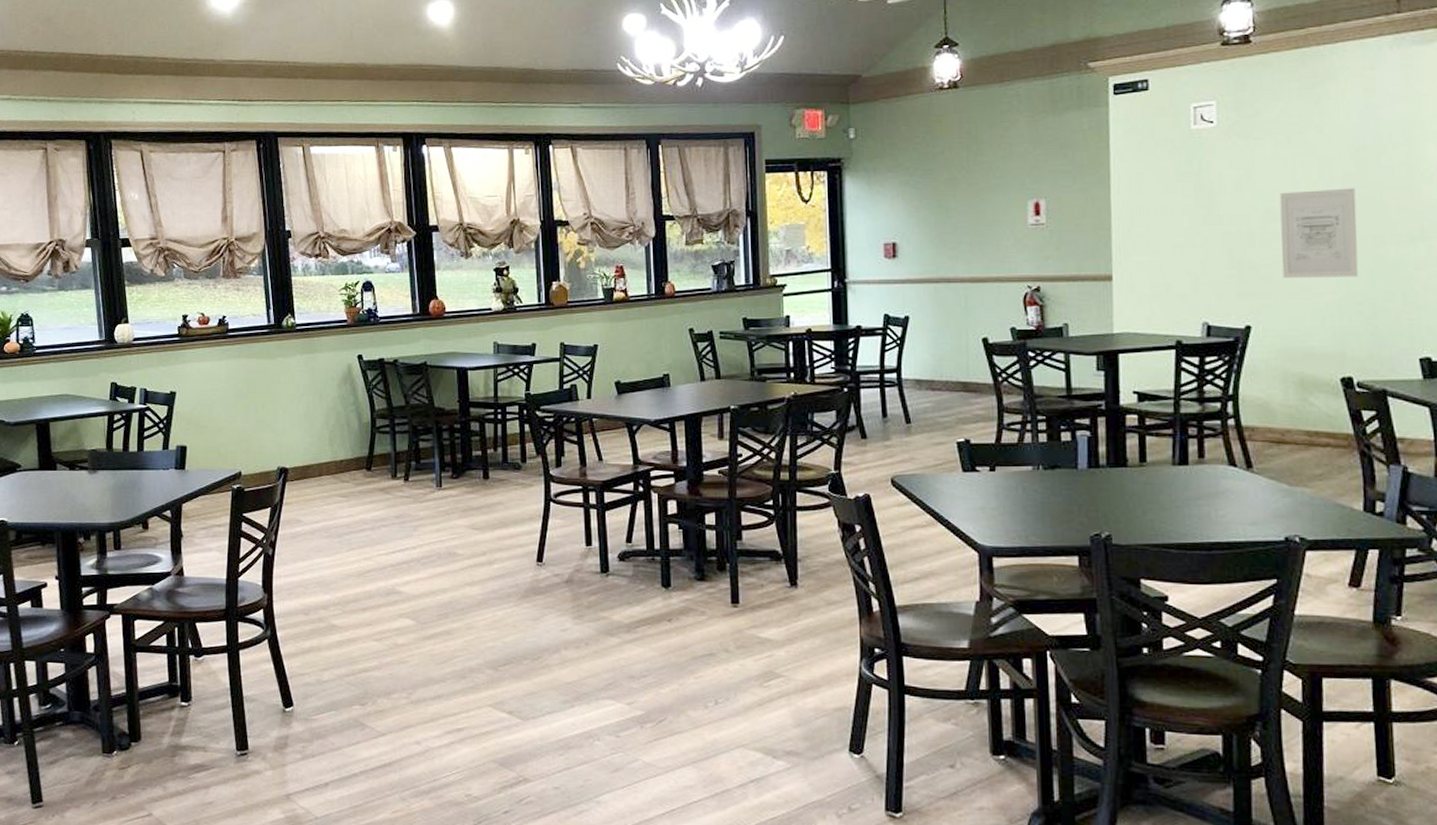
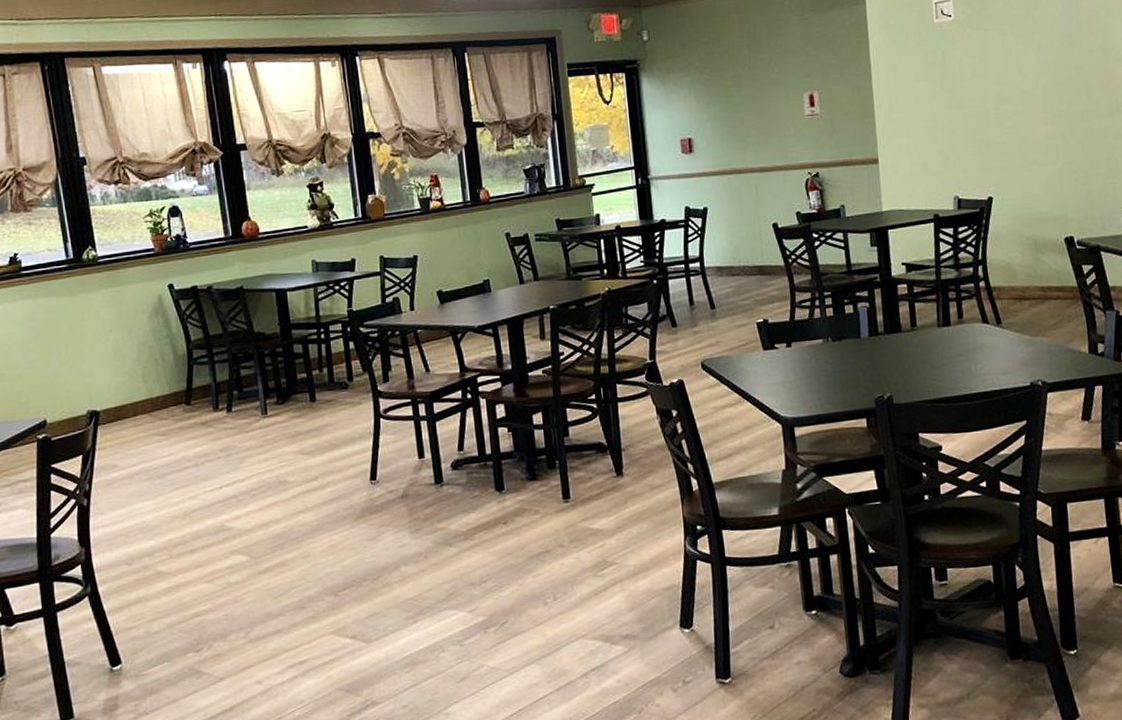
wall art: present [1279,188,1359,278] -> none [1007,70,1073,153]

